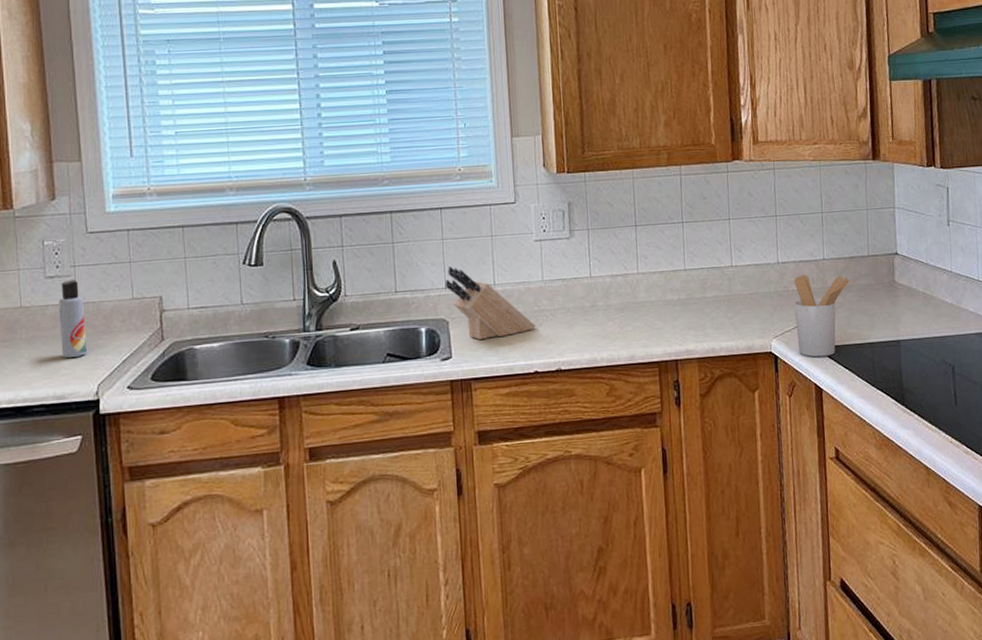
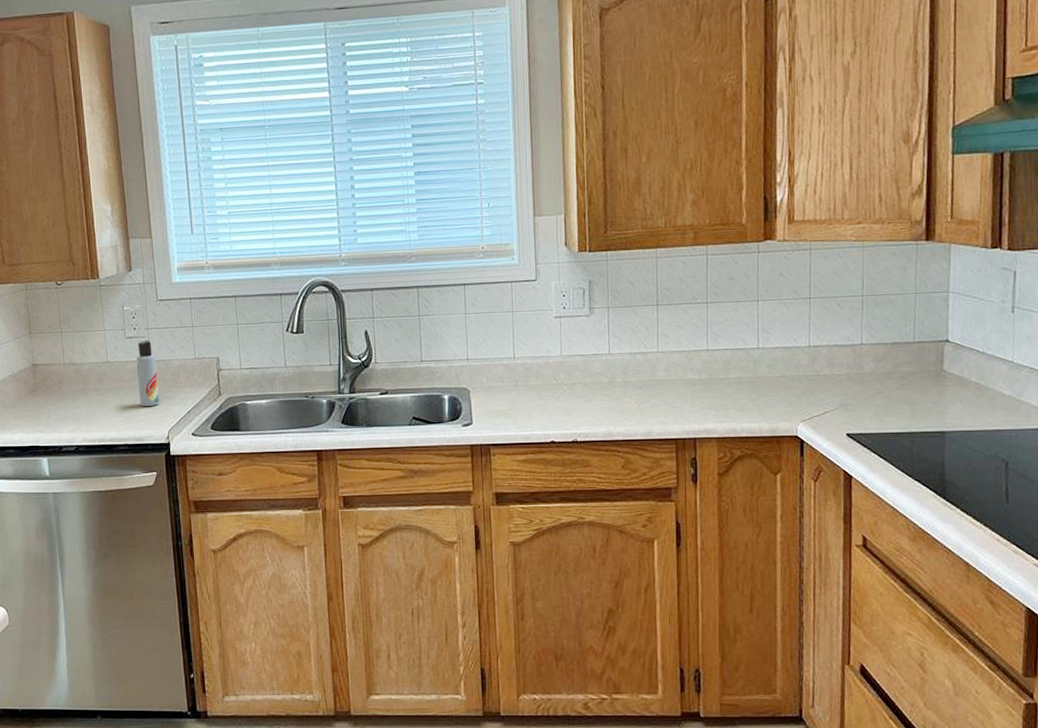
knife block: present [445,267,536,340] -> none [467,339,553,408]
utensil holder: present [794,275,851,357] -> none [825,359,892,444]

